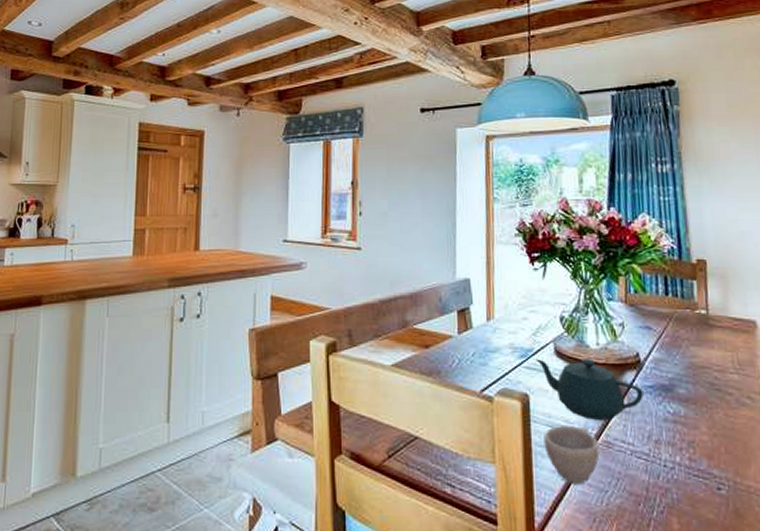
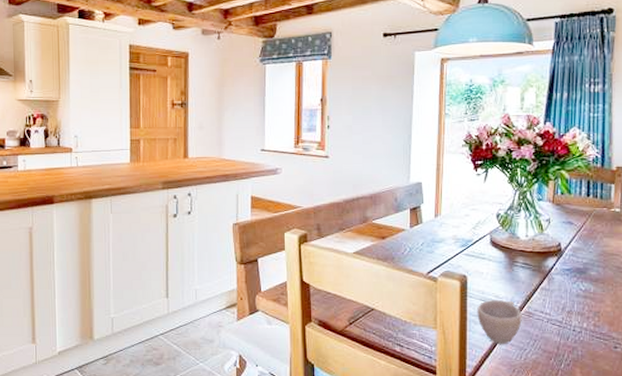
teapot: present [535,359,643,421] -> none [473,248,561,297]

